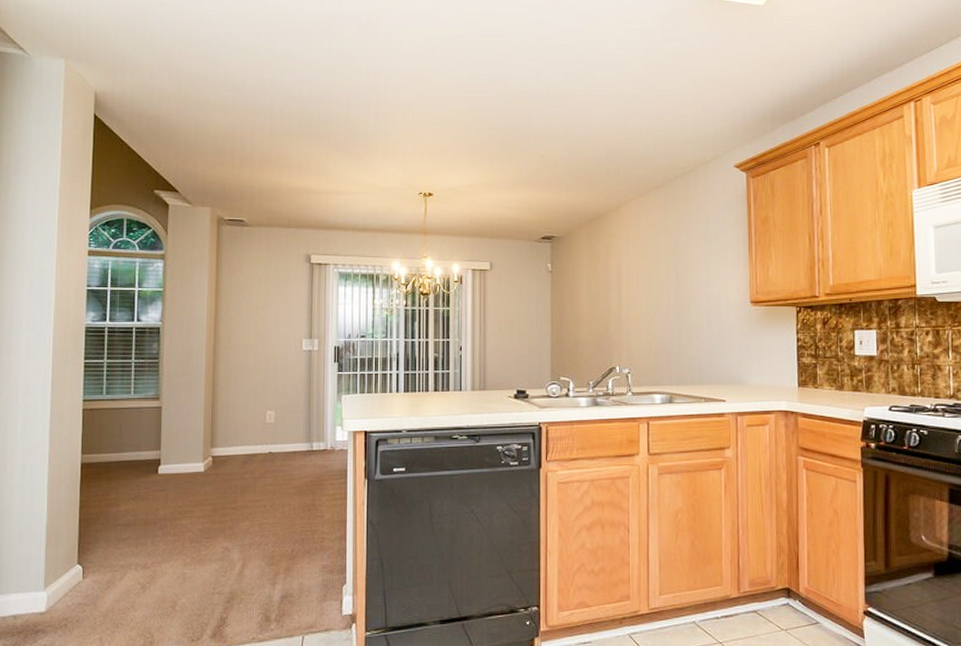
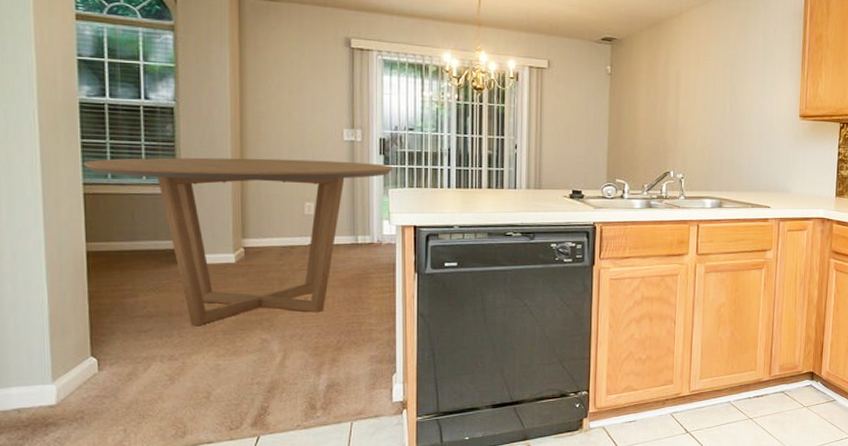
dining table: none [85,370,345,535] -> present [84,157,392,326]

